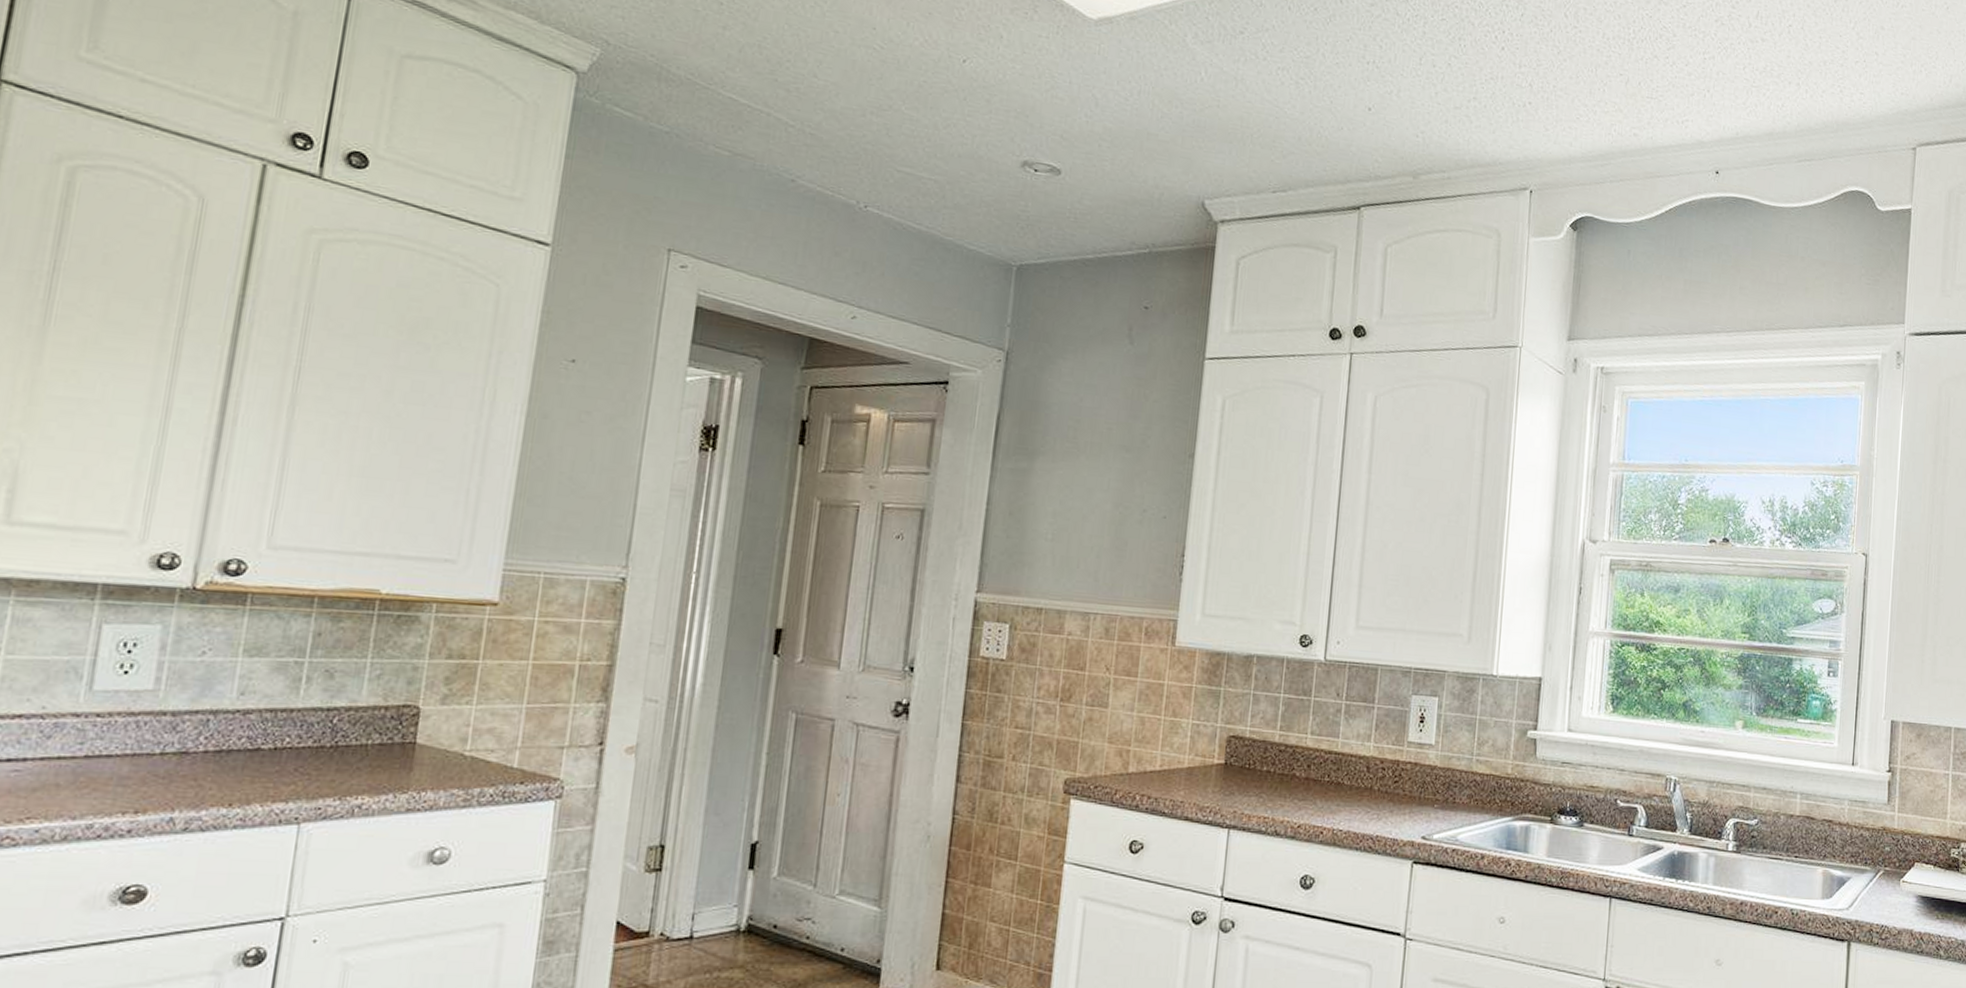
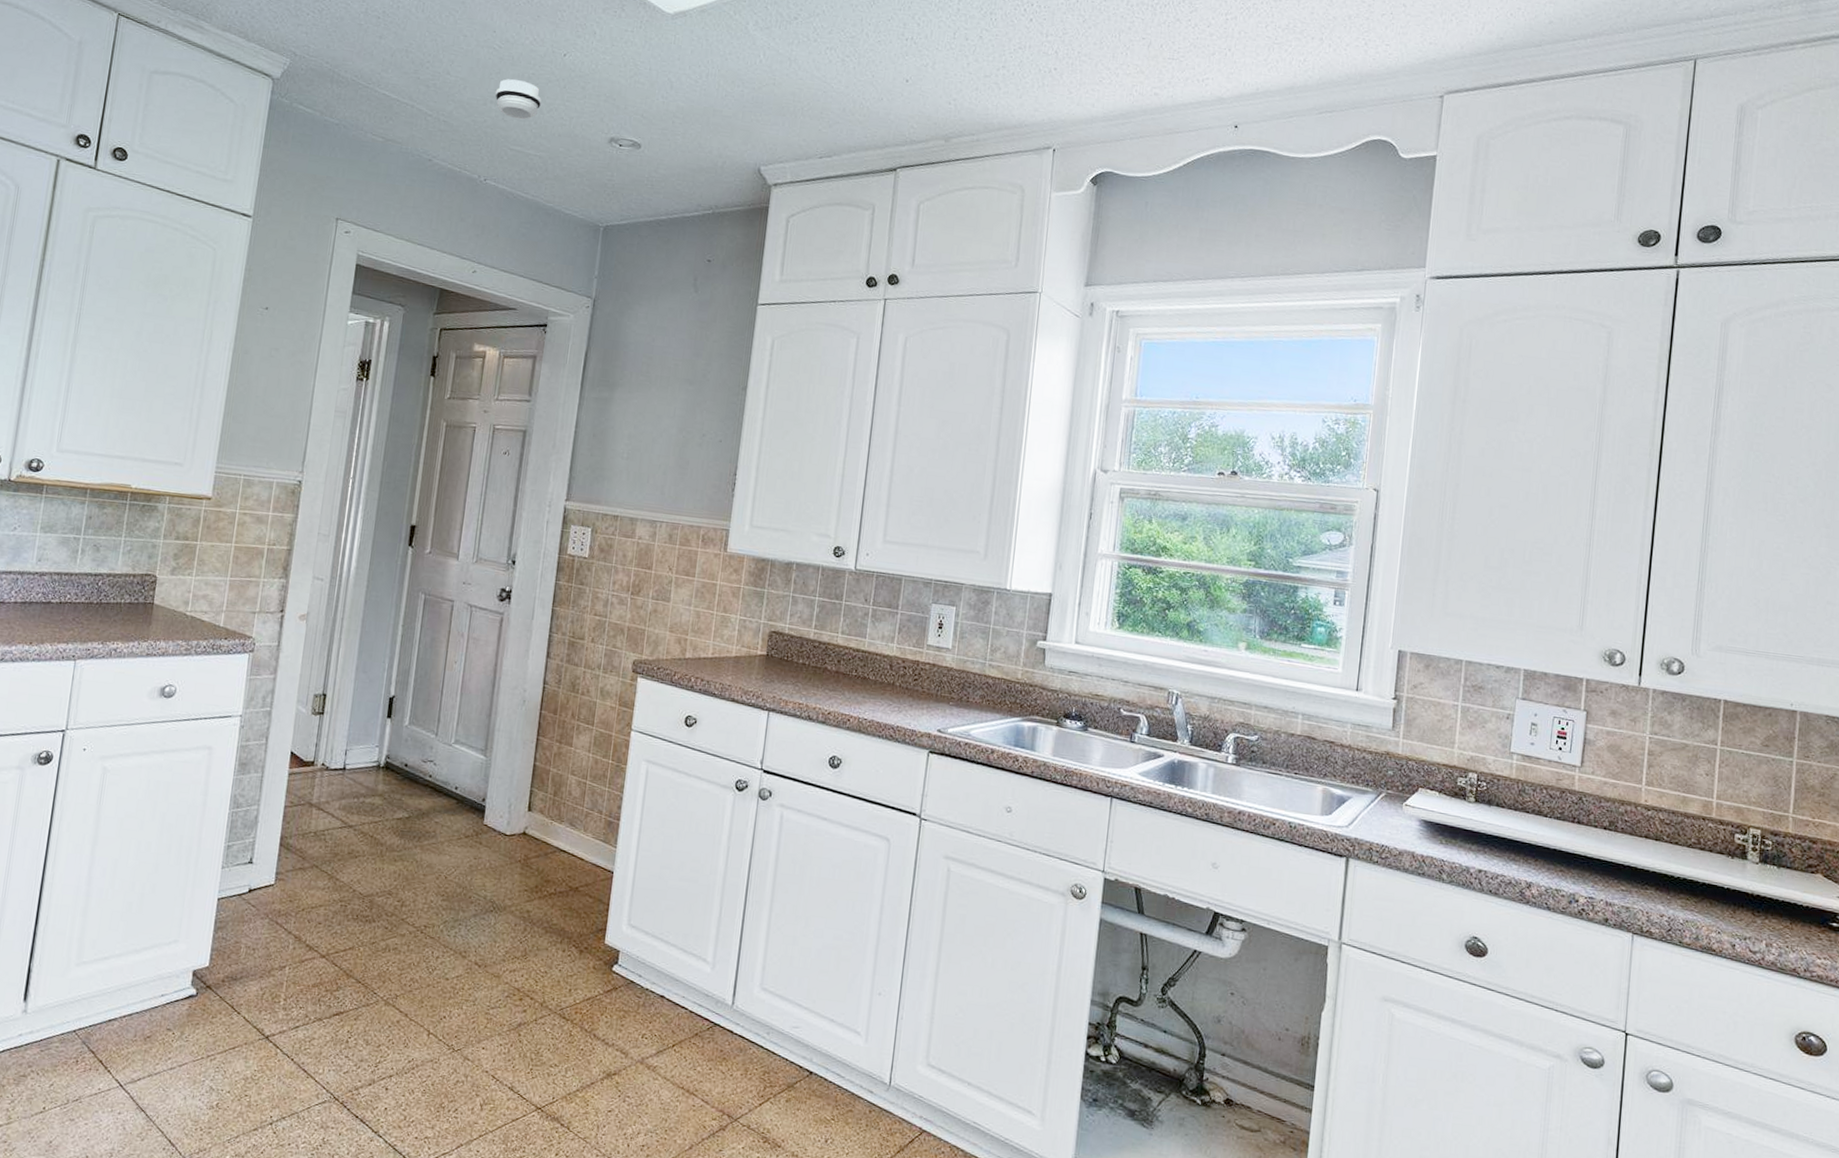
smoke detector: none [876,86,937,137] -> present [495,79,542,120]

